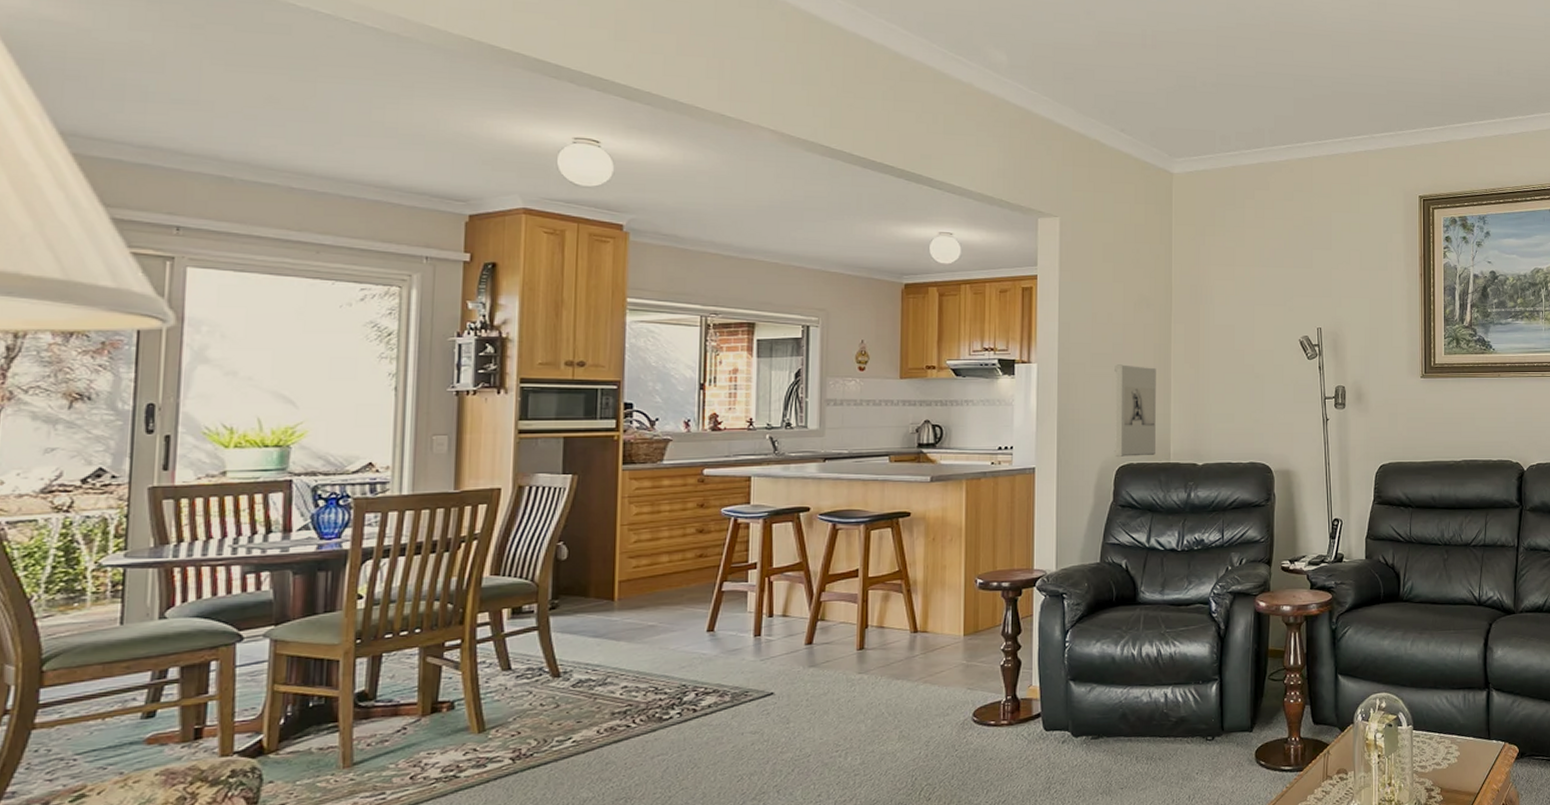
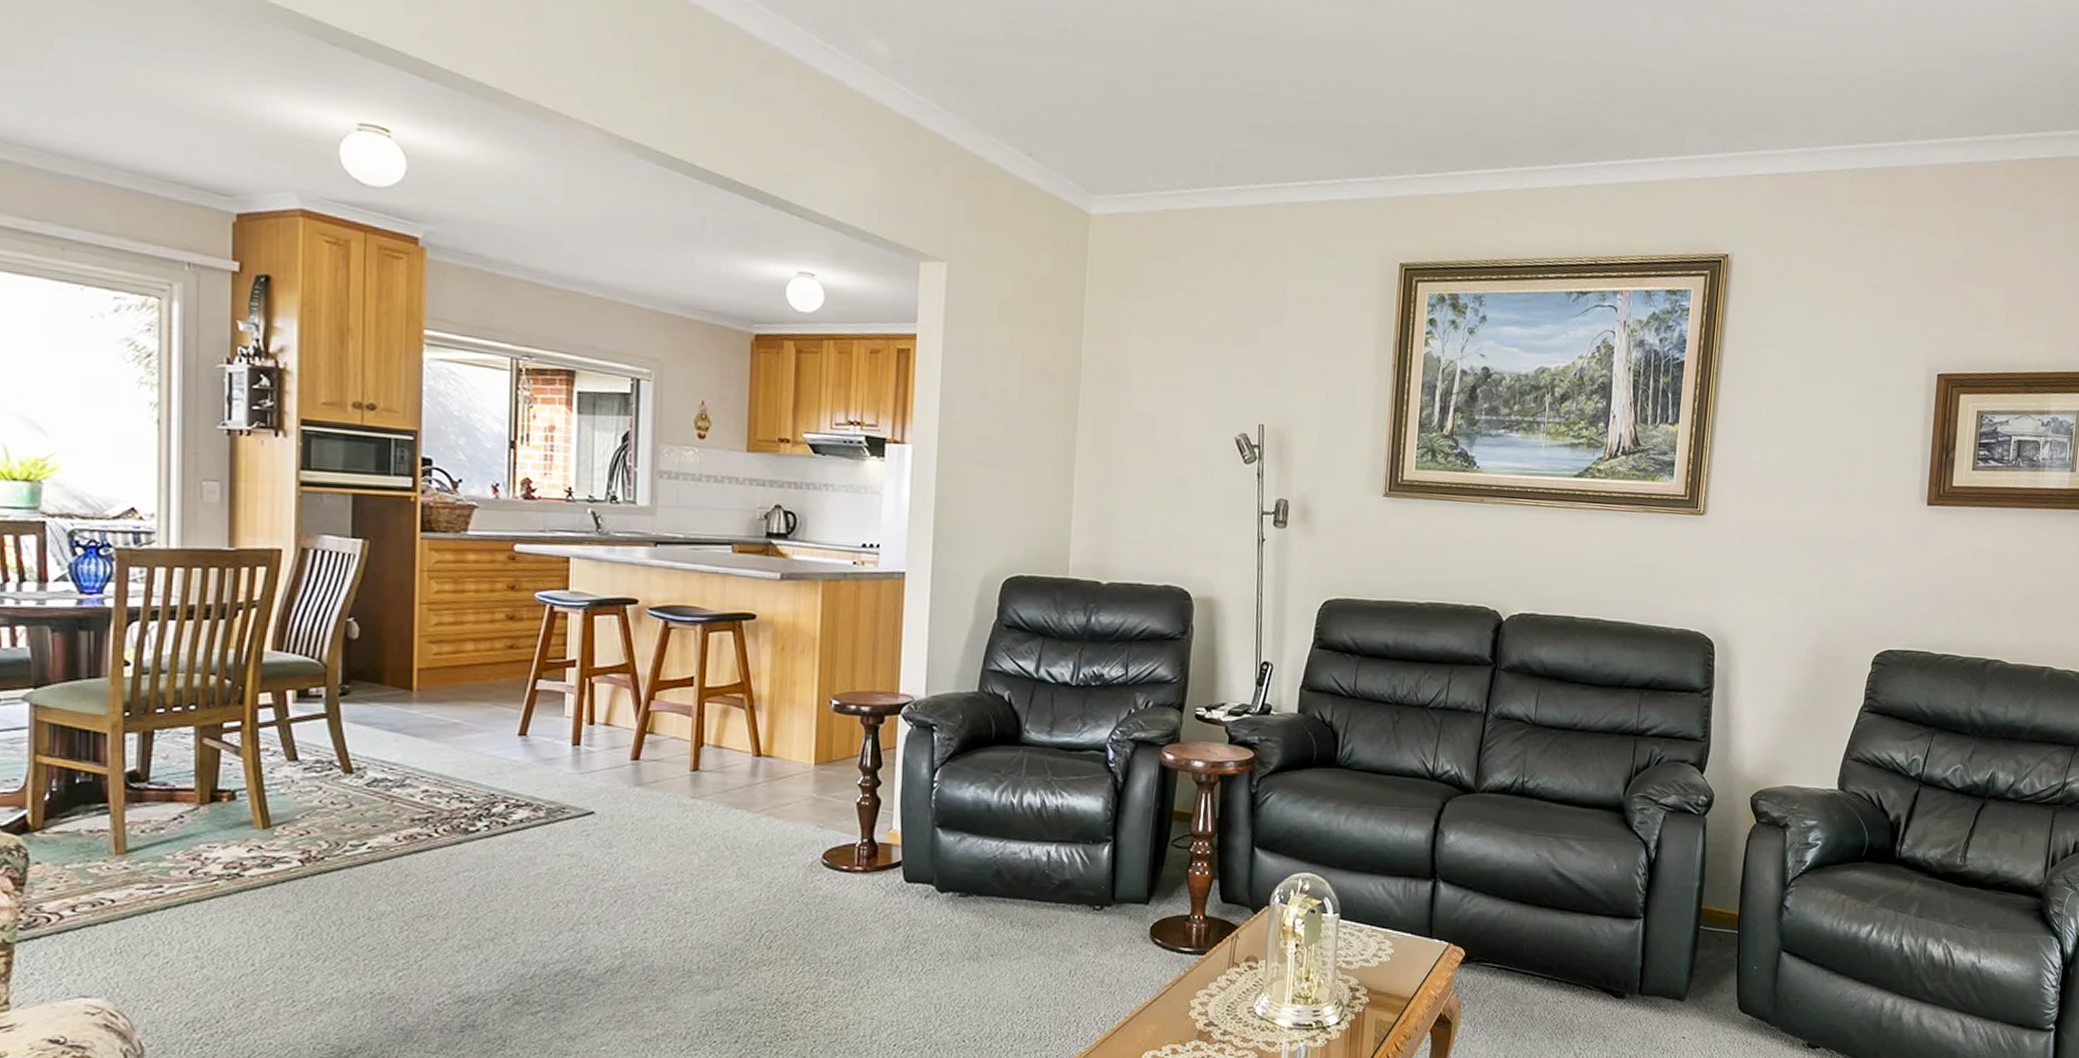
wall sculpture: present [1114,364,1156,457] -> none [1000,453,1057,568]

